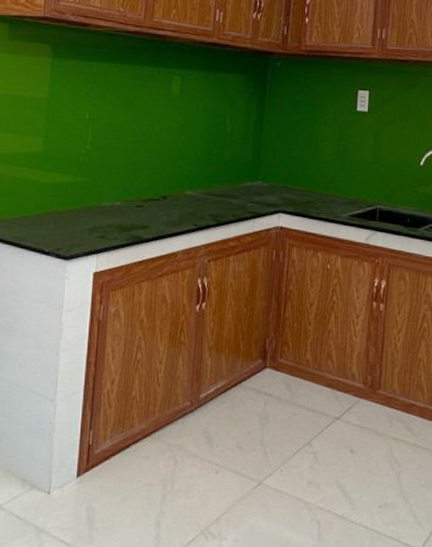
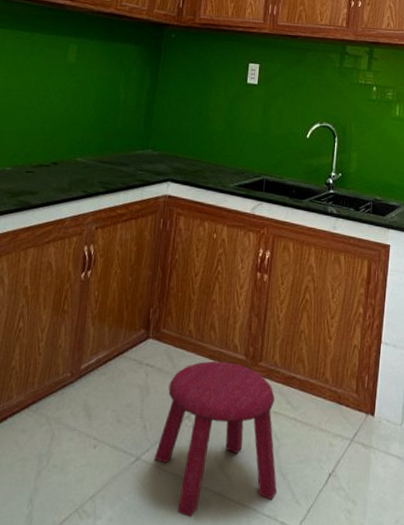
stool: none [276,390,399,538] -> present [154,361,277,517]

